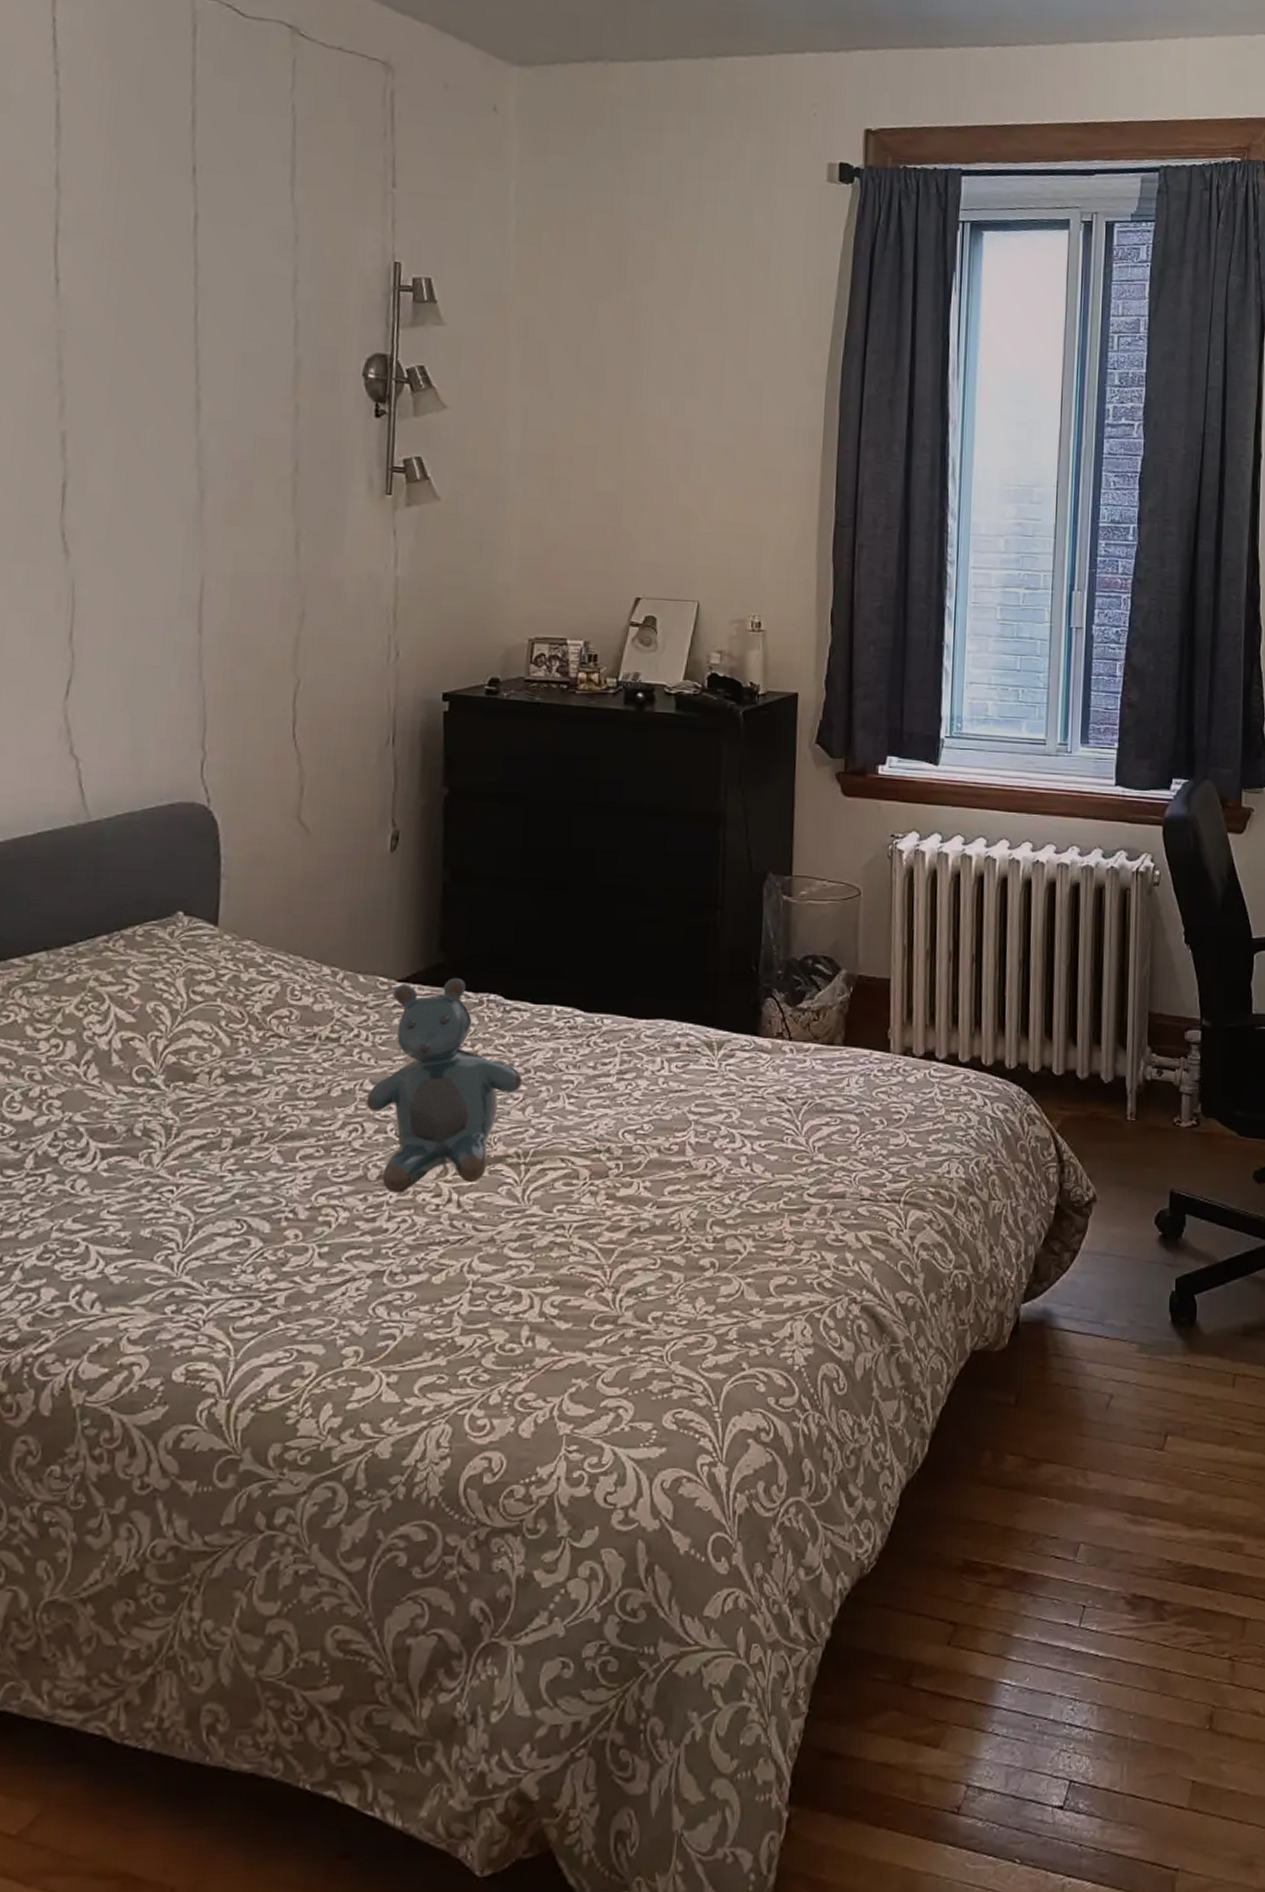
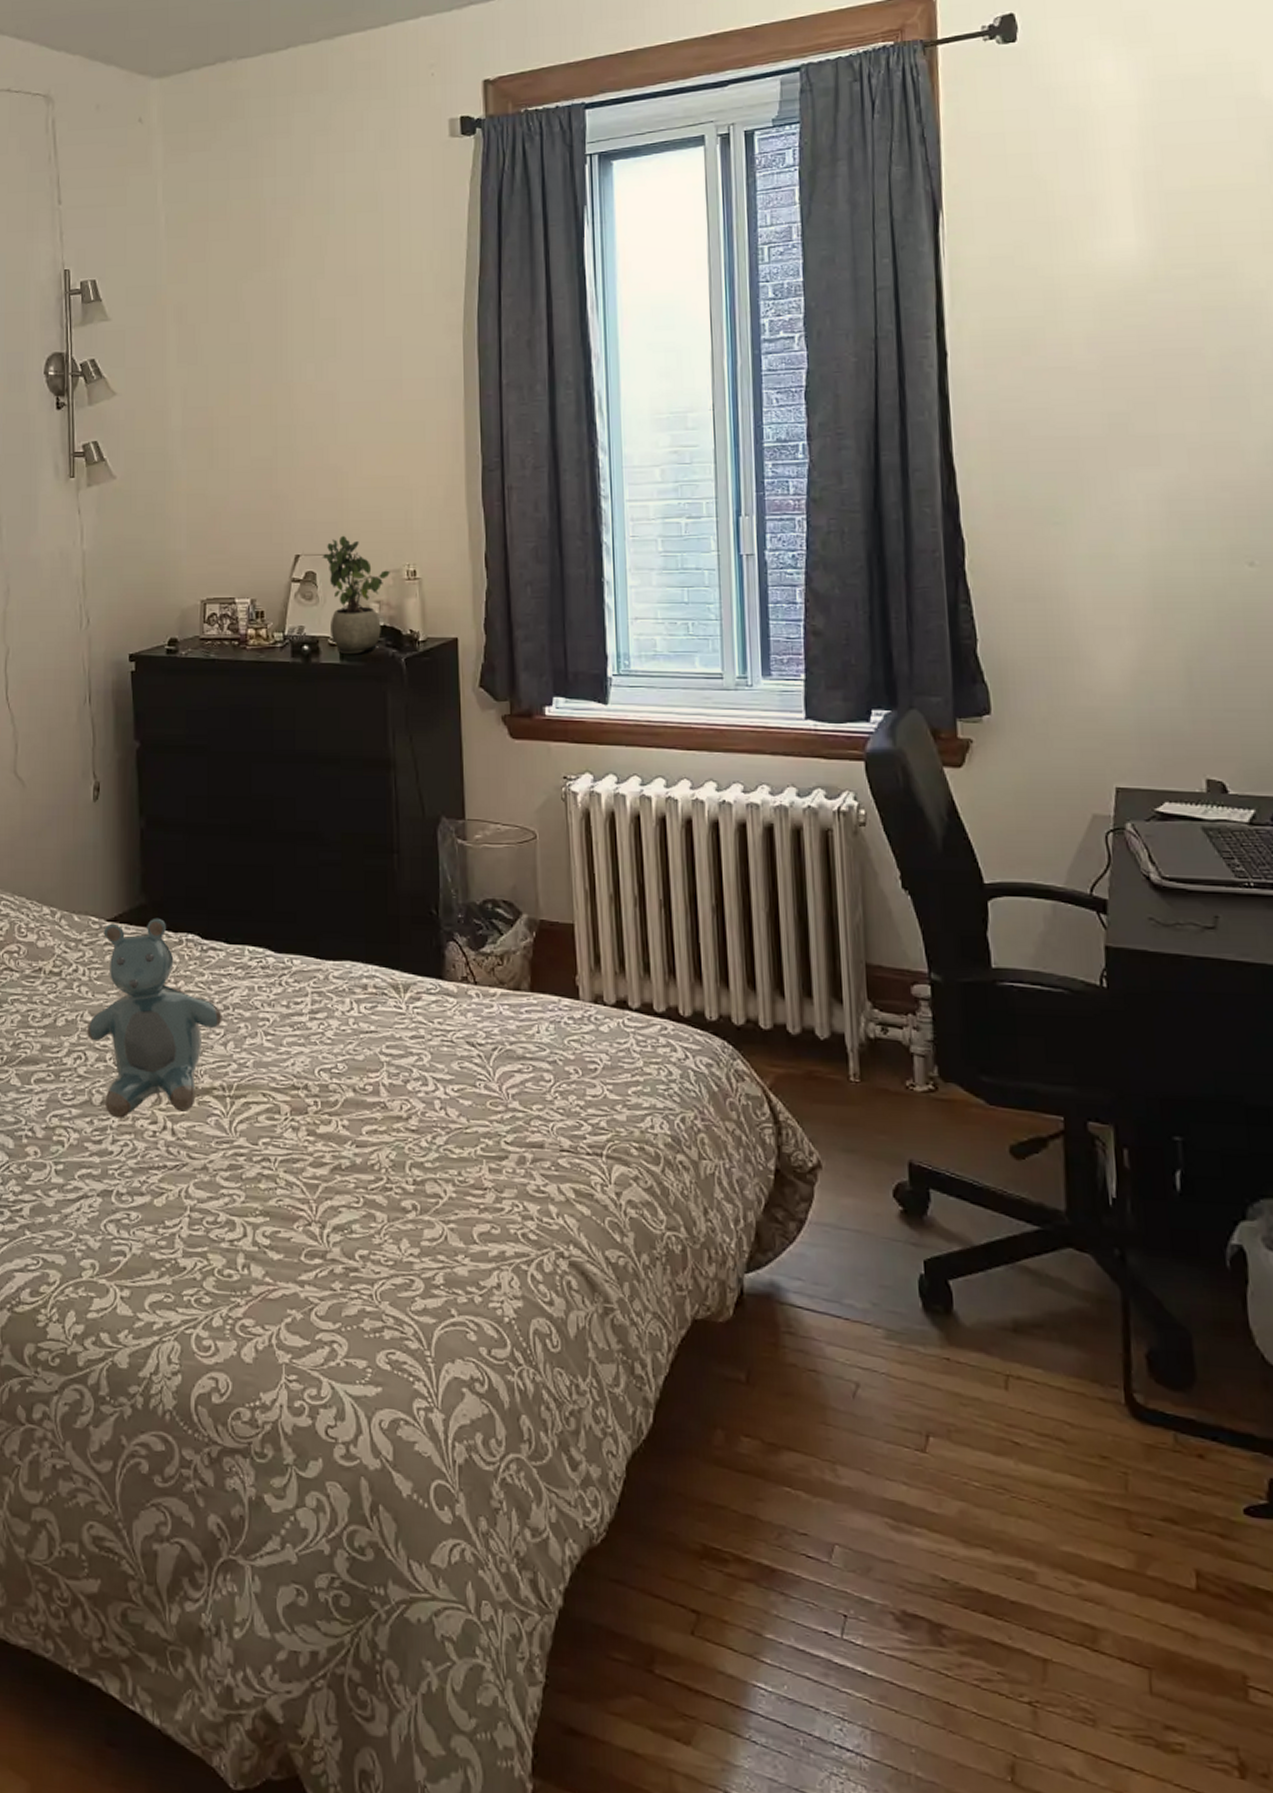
potted plant: none [664,580,734,707] -> present [322,535,390,656]

